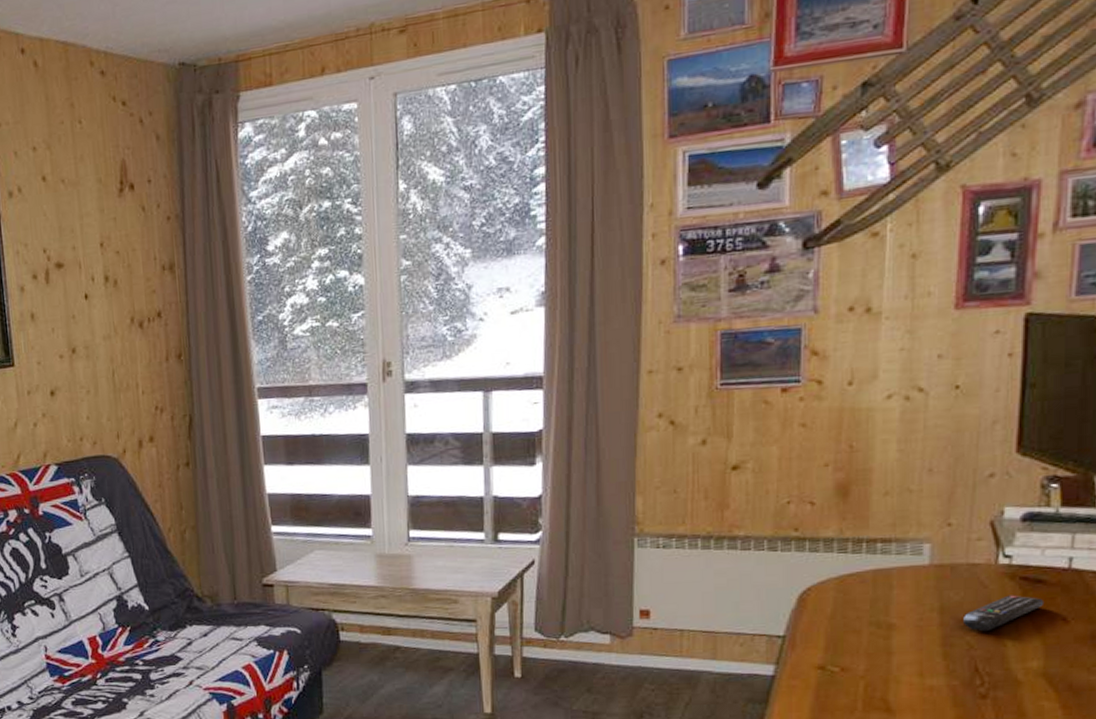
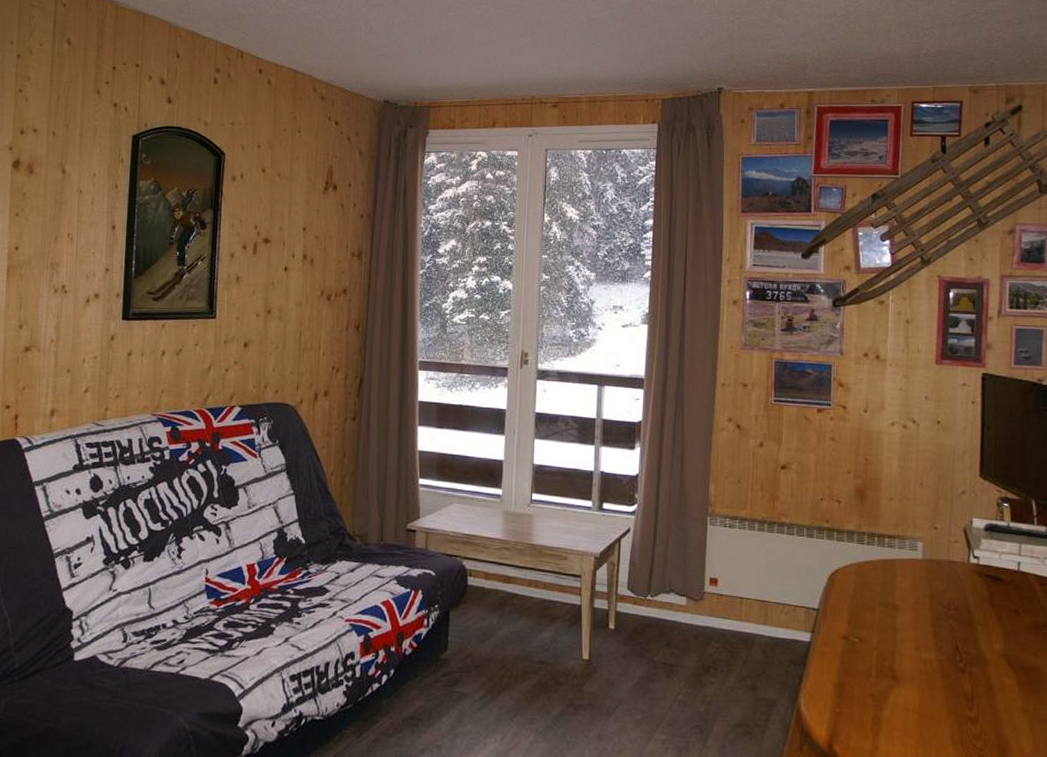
remote control: present [963,595,1045,632] -> none [947,588,1003,617]

